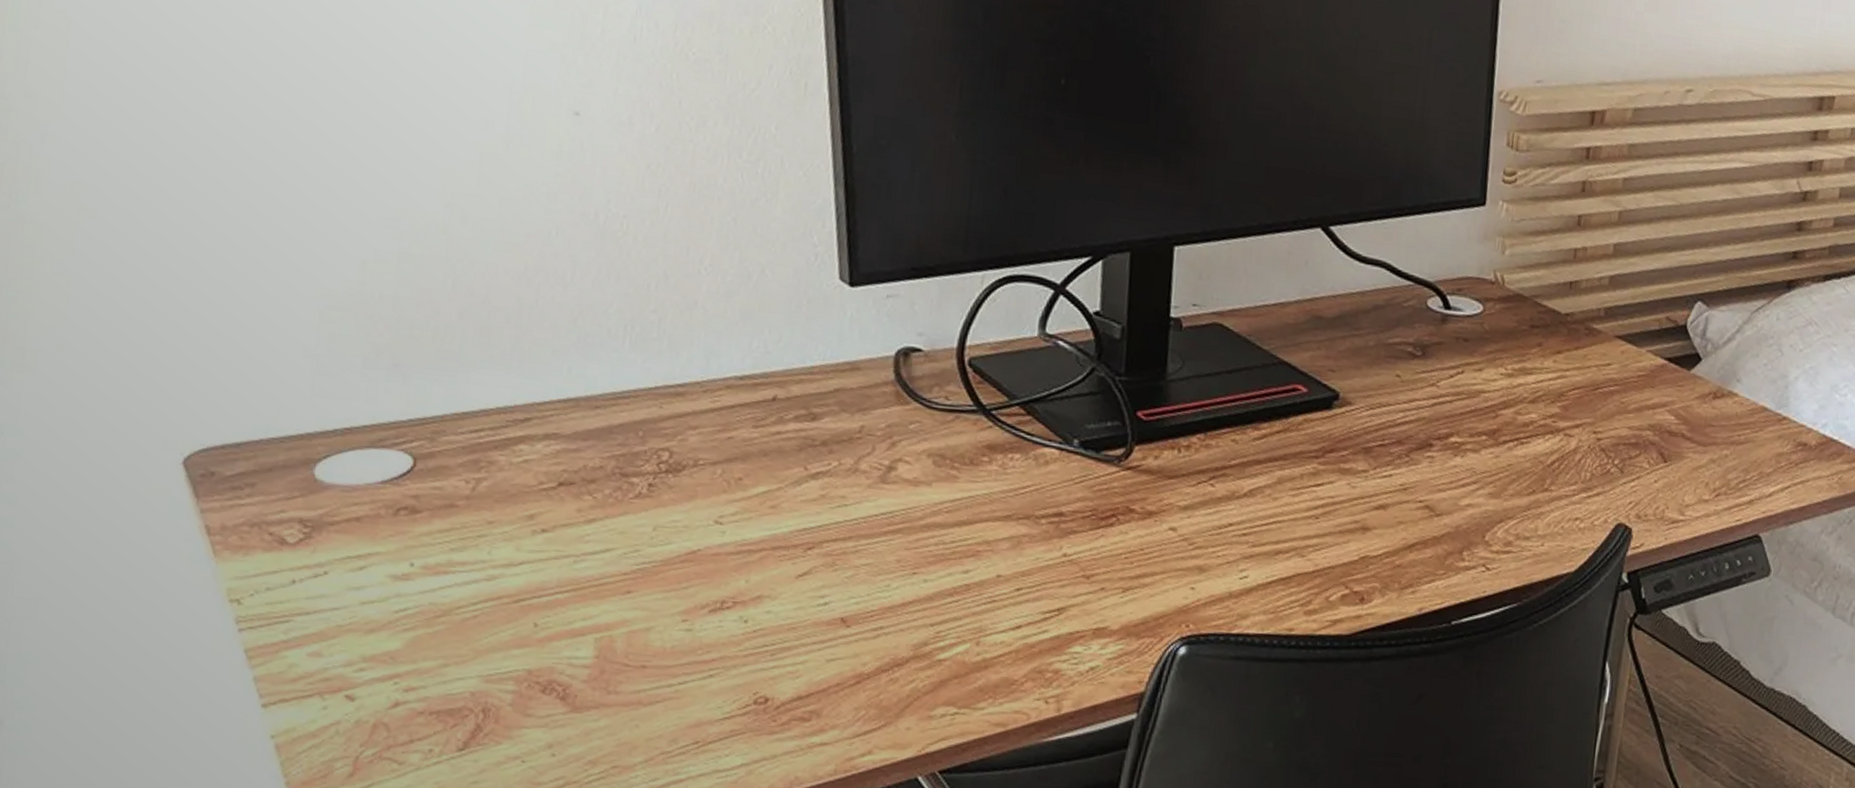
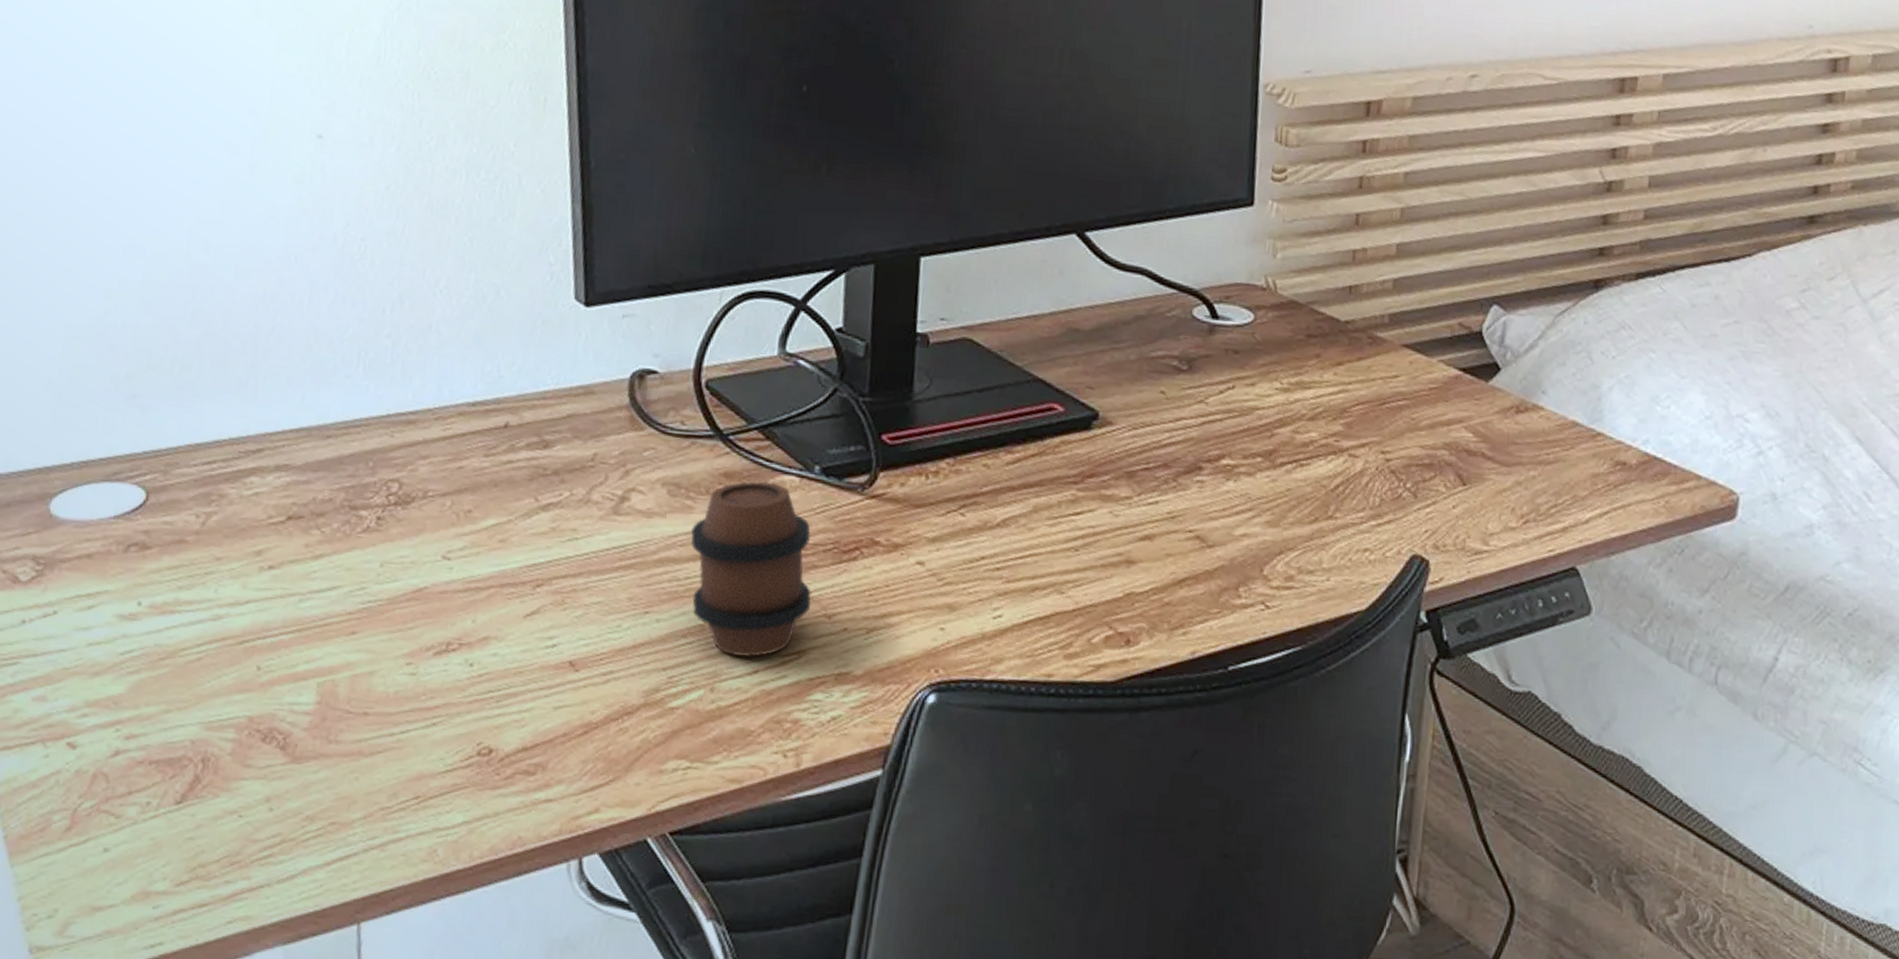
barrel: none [956,453,1071,614] -> present [691,481,812,658]

